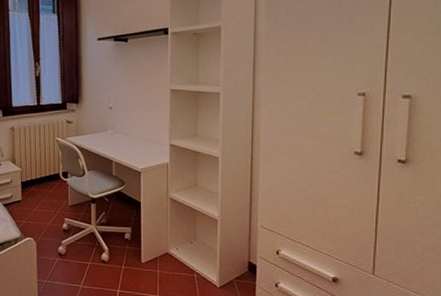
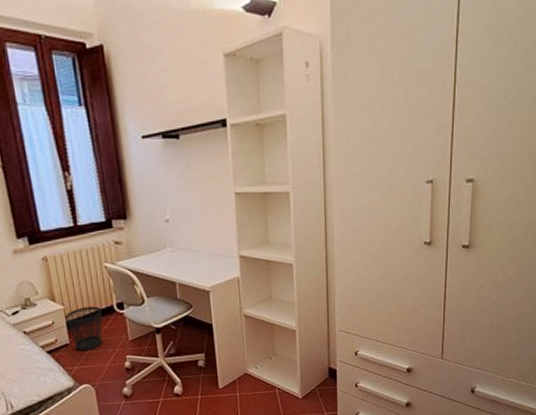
wastebasket: none [21,172,50,208] -> present [65,306,103,351]

